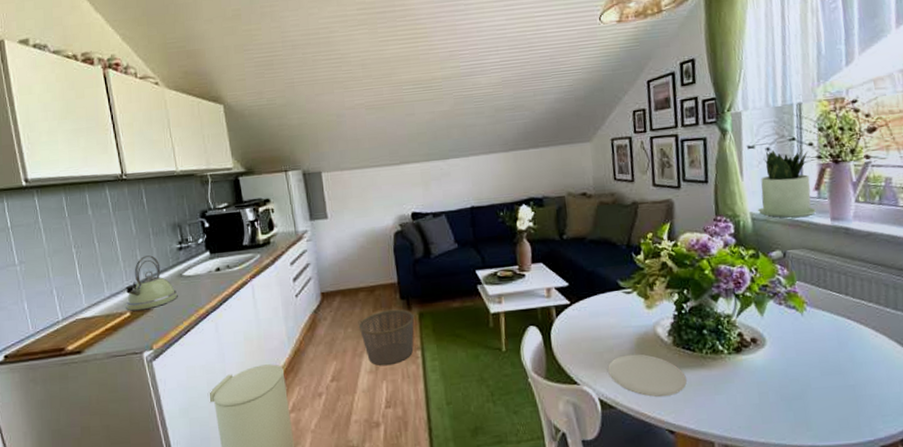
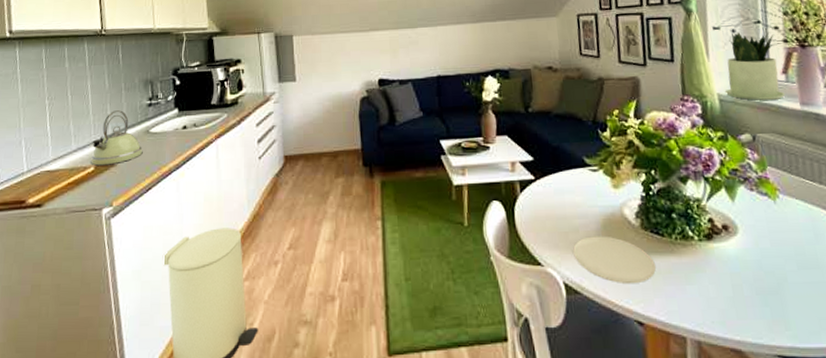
basket: present [358,309,415,366] -> none [319,176,377,236]

